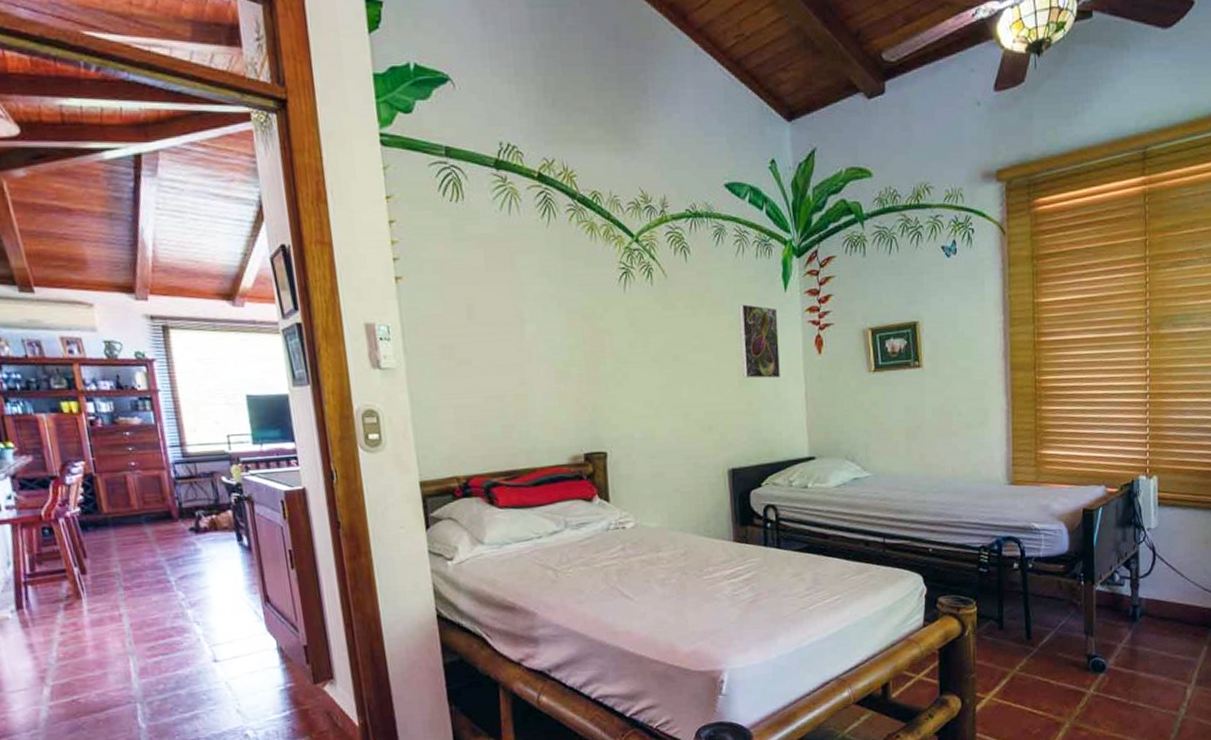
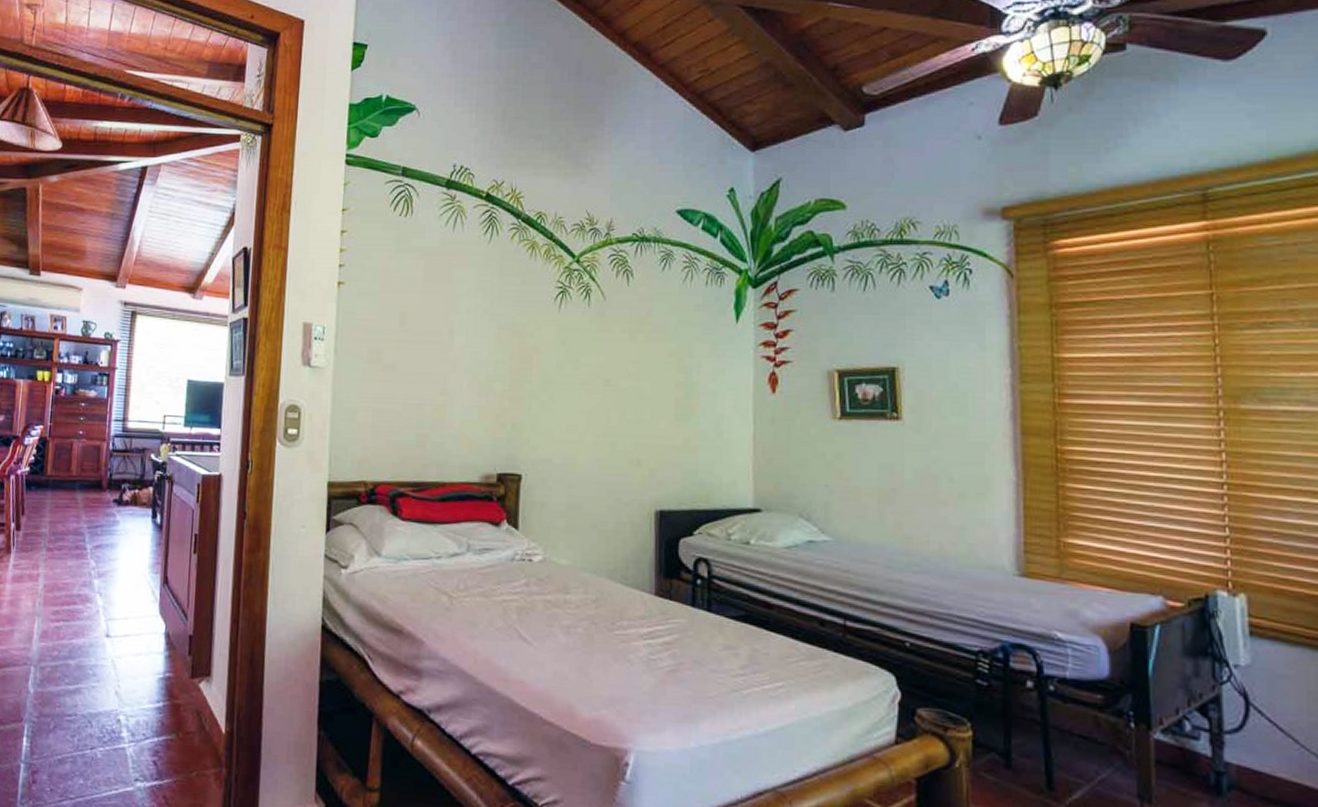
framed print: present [738,304,780,379] -> none [681,333,726,416]

